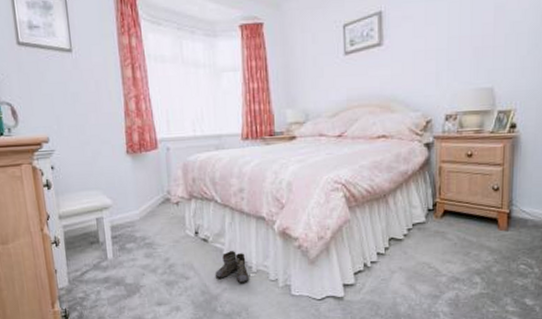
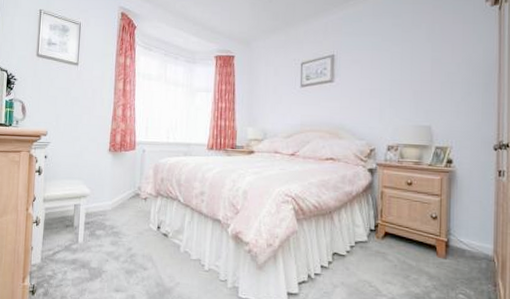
boots: present [215,251,250,284] -> none [170,248,202,281]

